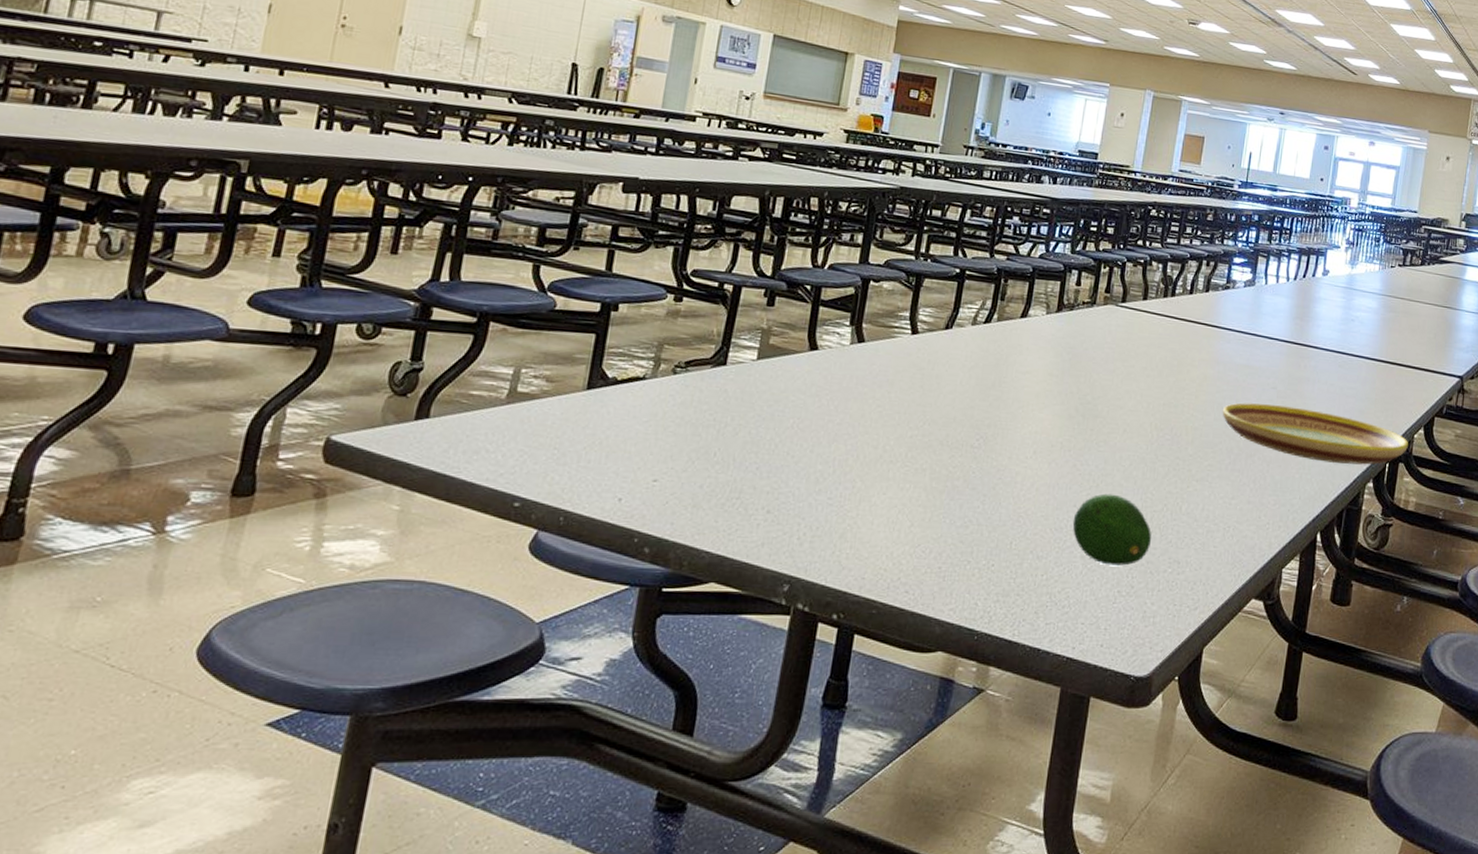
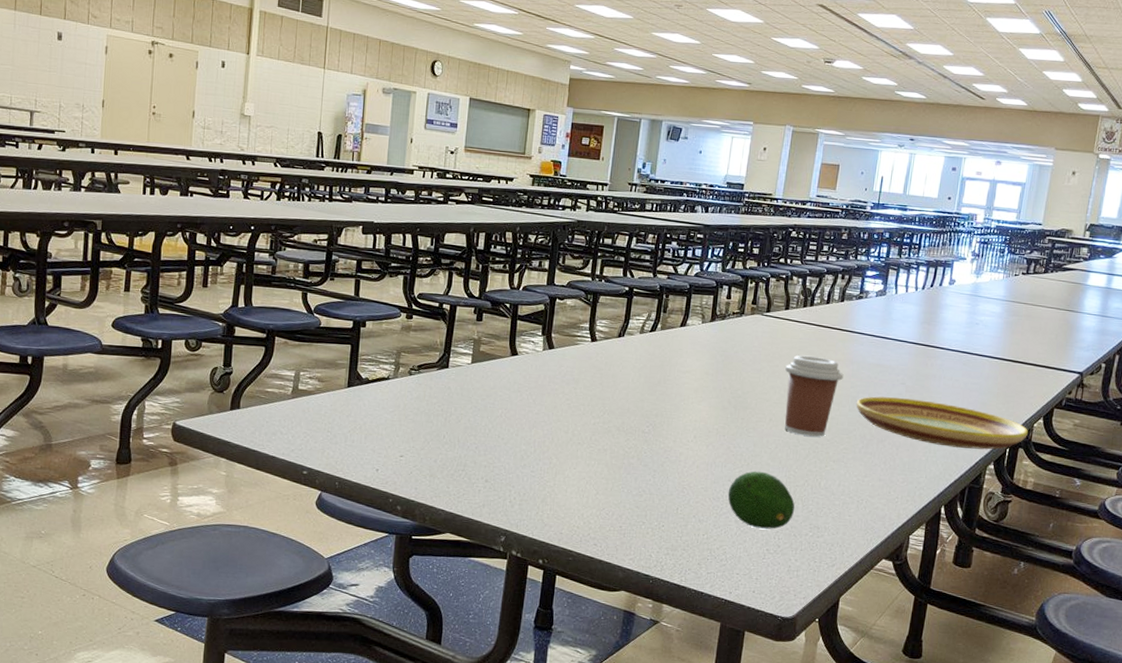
coffee cup: none [1140,353,1208,451] -> present [784,355,844,437]

